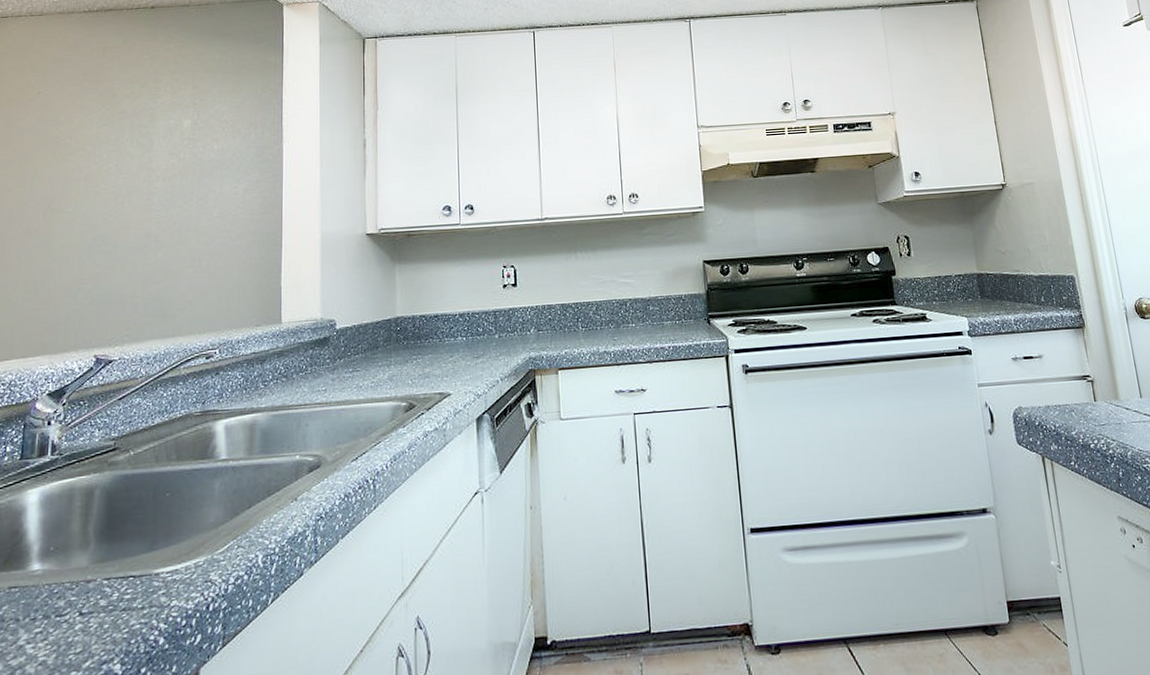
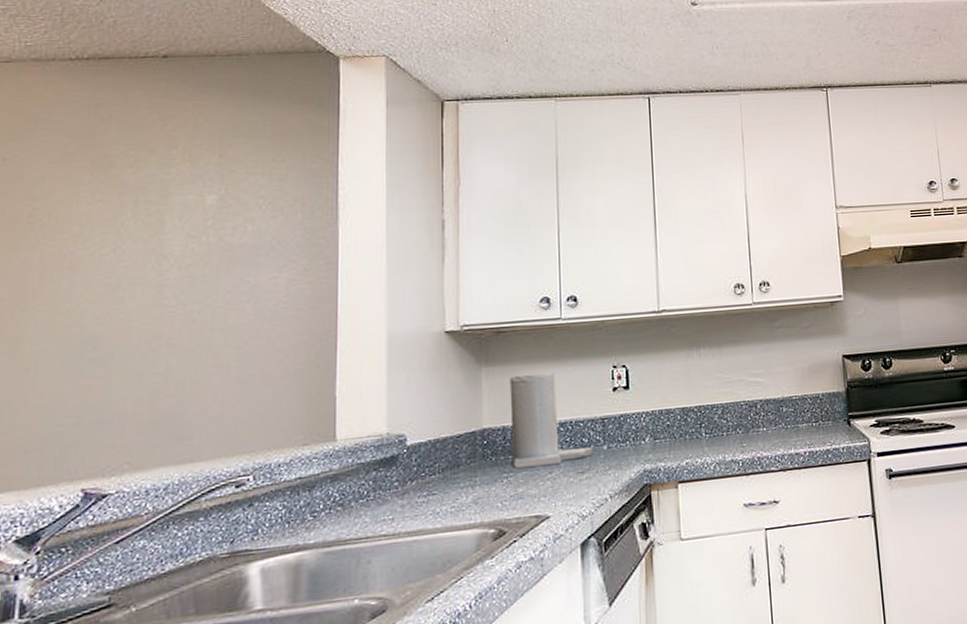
paper towel: none [418,270,487,352] -> present [510,372,593,468]

